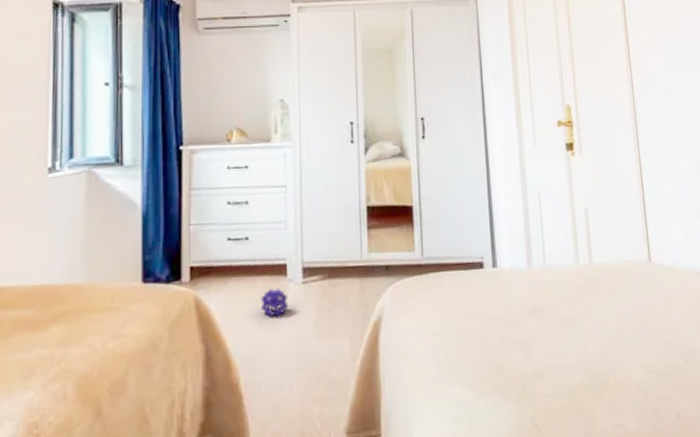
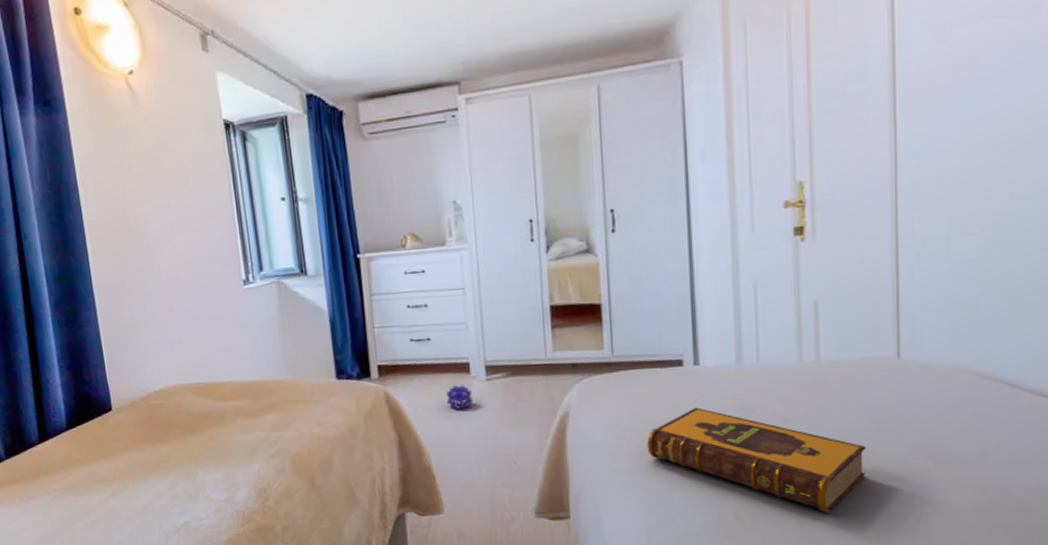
hardback book: none [453,310,635,415] -> present [647,407,867,513]

